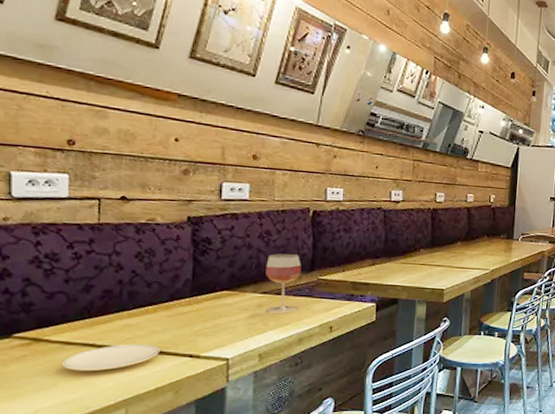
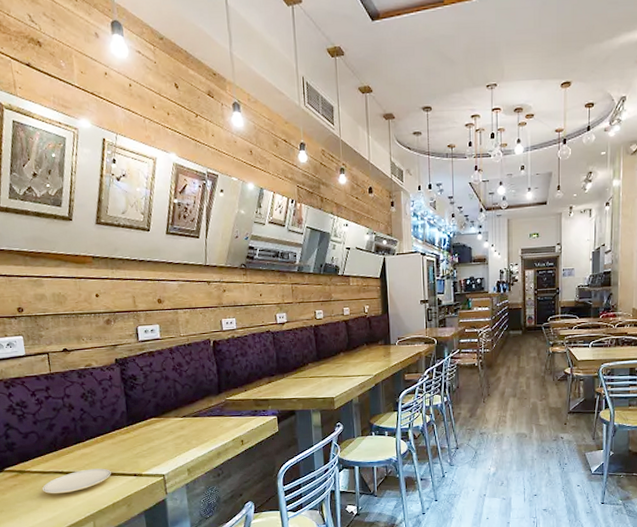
wineglass: present [266,253,301,315] -> none [182,380,214,434]

